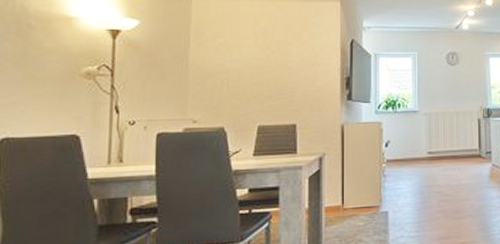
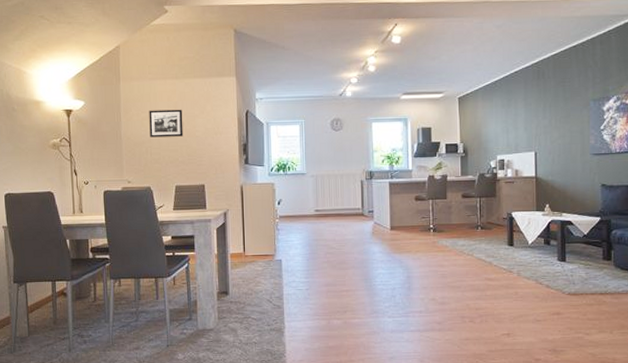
picture frame: none [228,35,273,67] -> present [149,109,184,138]

